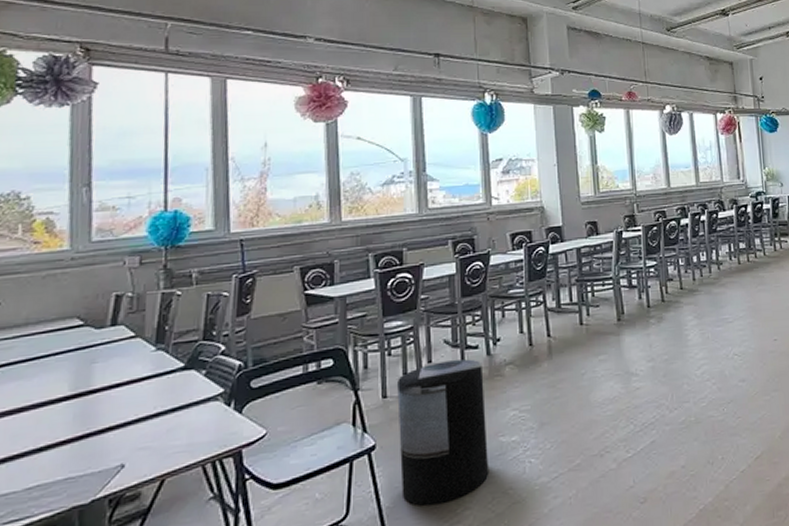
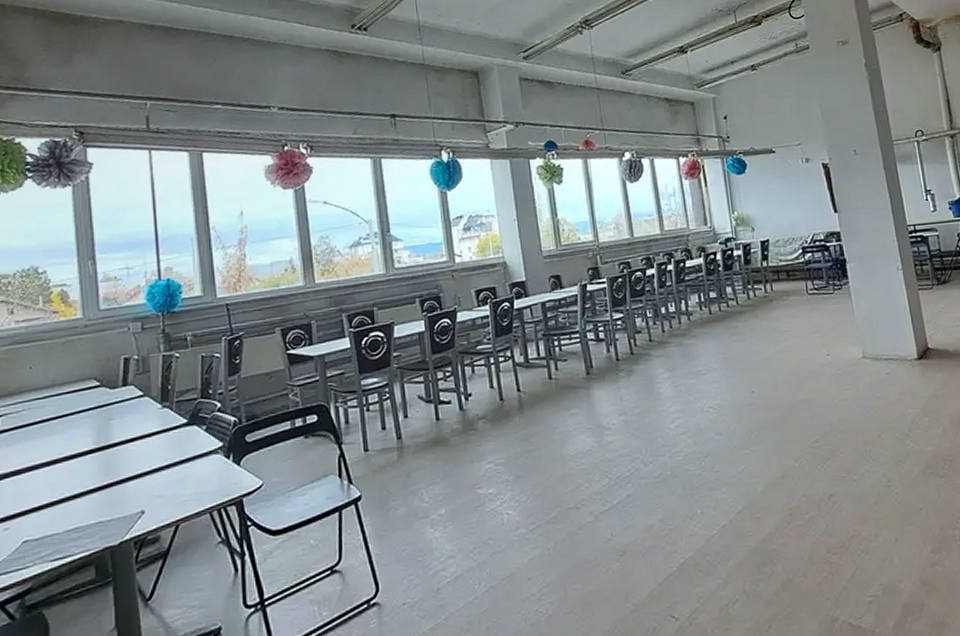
trash can: present [397,359,490,506] -> none [377,414,469,554]

